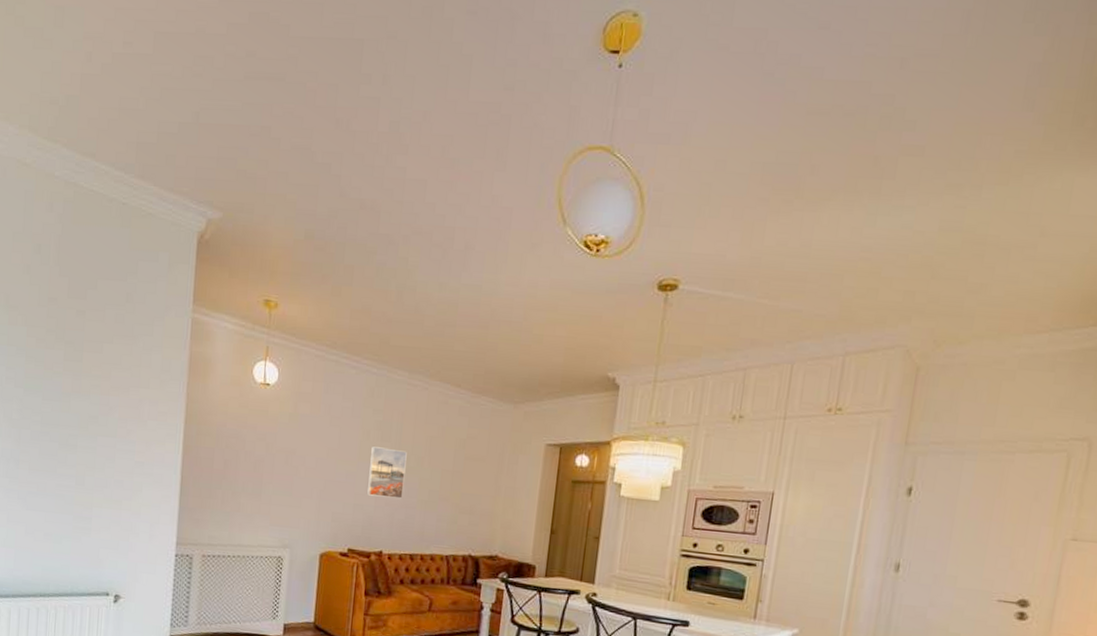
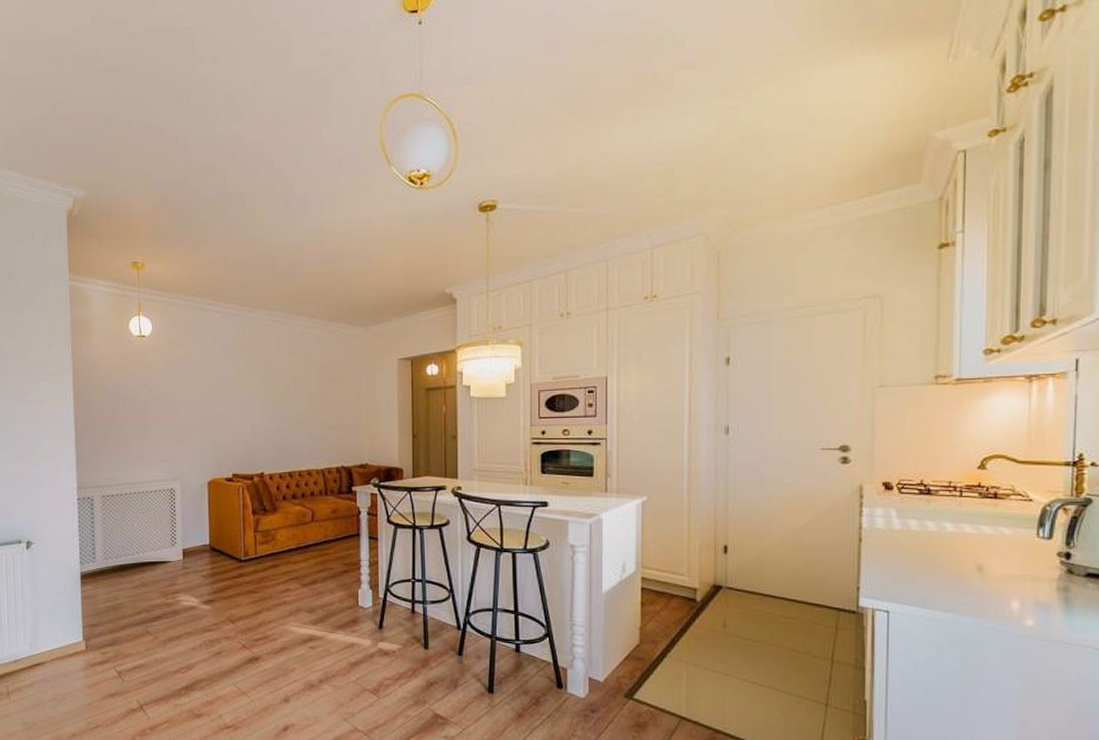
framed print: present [367,446,407,499] -> none [242,379,276,424]

